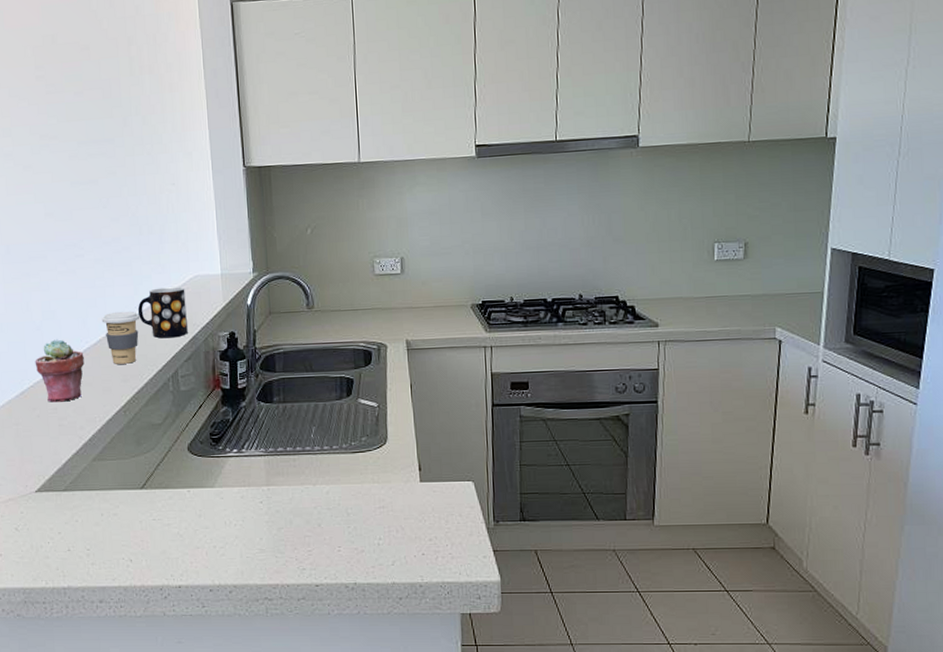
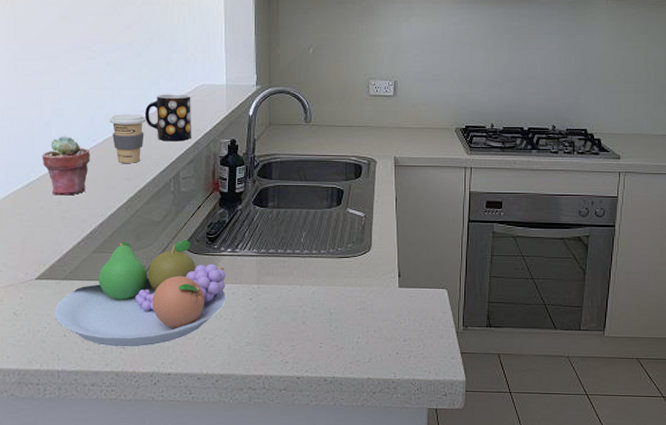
fruit bowl: none [57,442,235,560] -> present [55,240,226,347]

